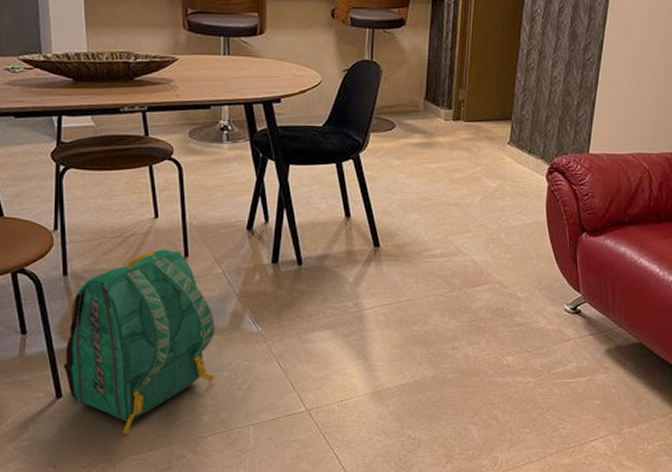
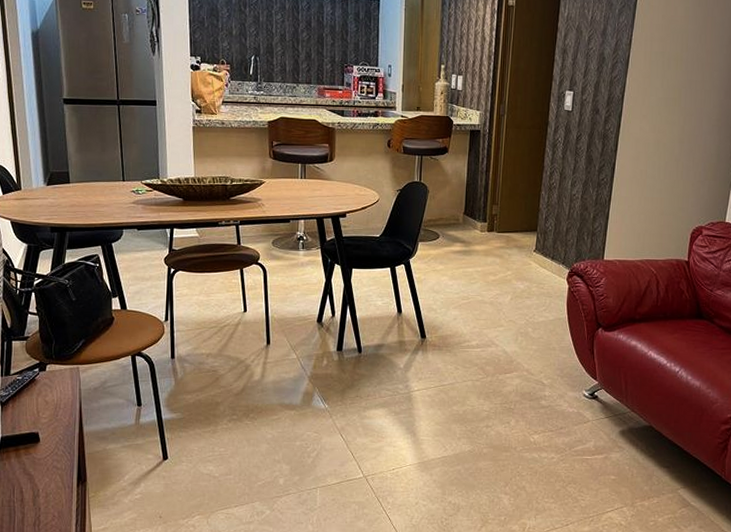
backpack: present [63,249,215,435] -> none [169,338,291,492]

